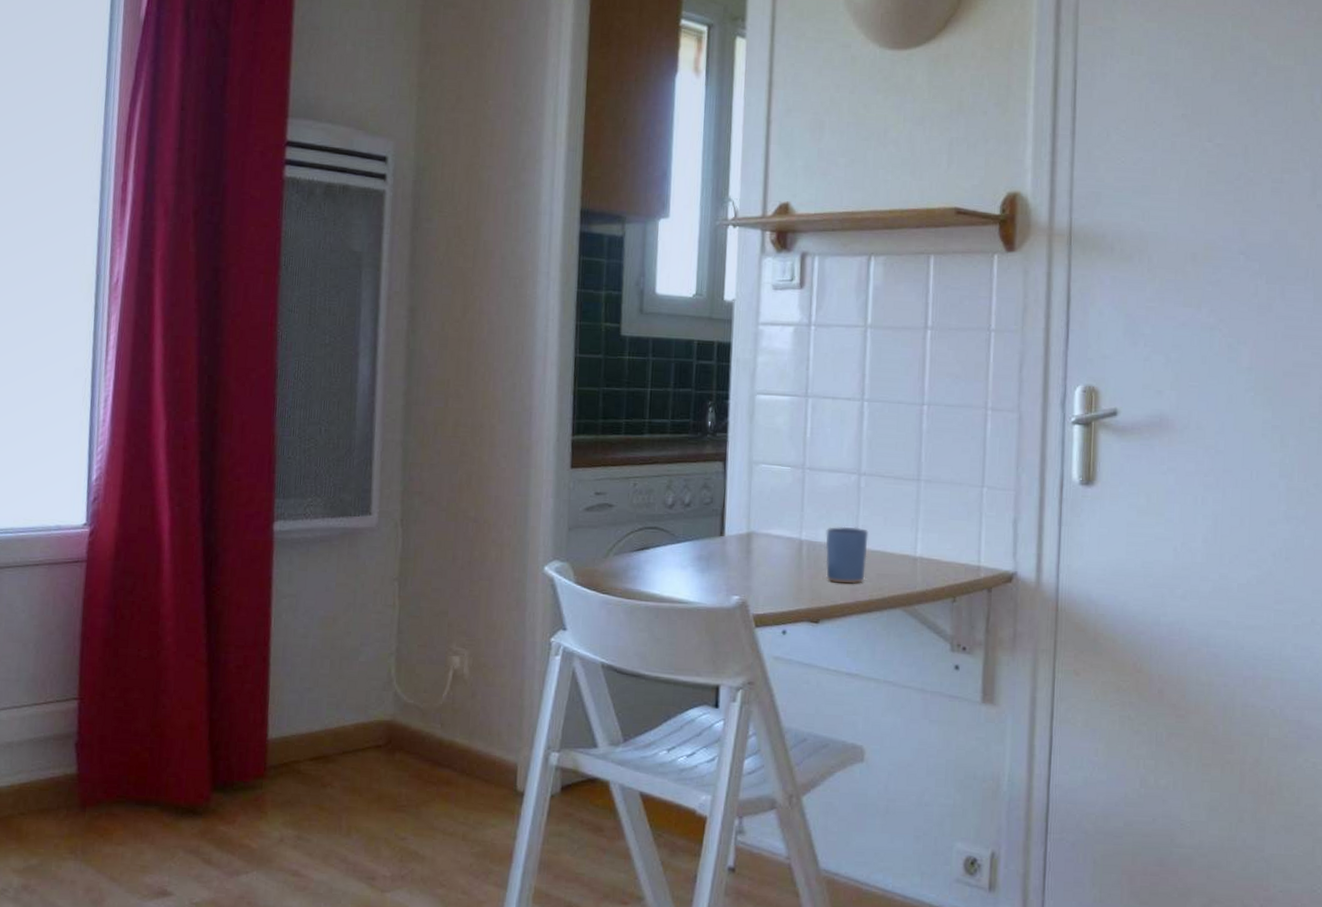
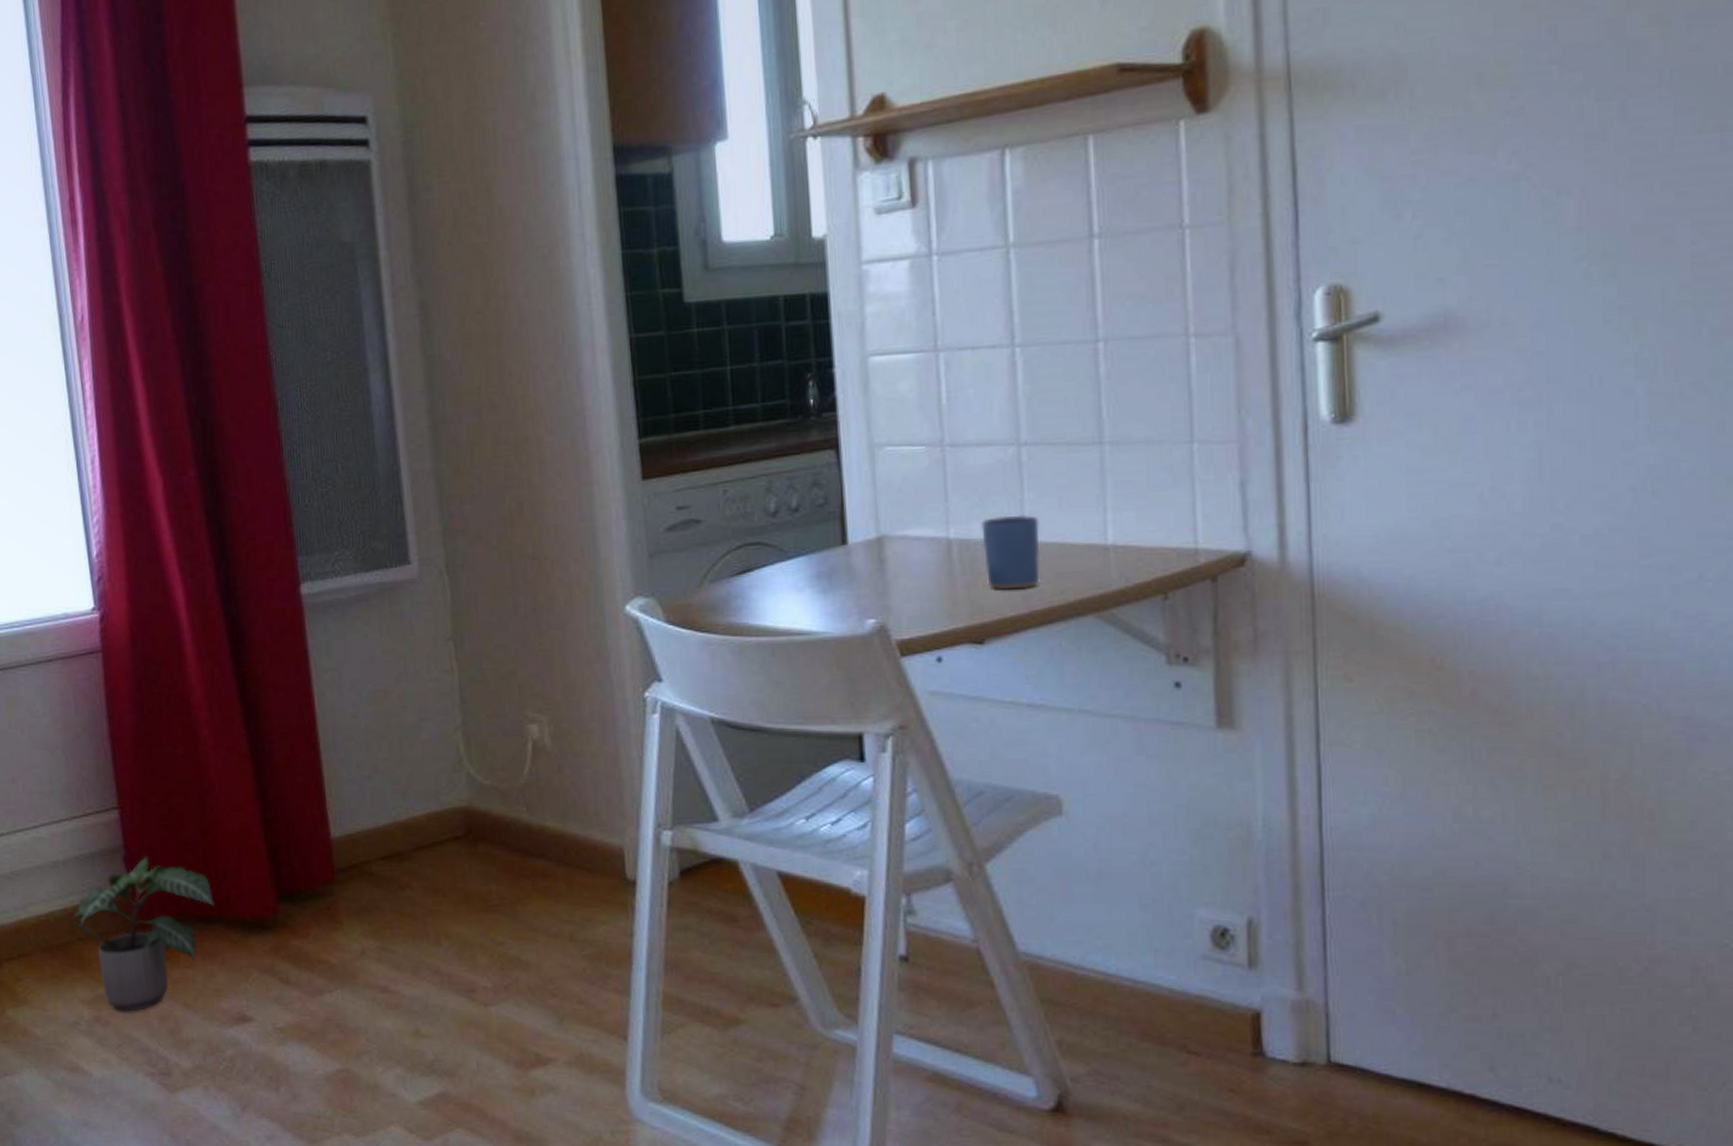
potted plant: none [15,743,155,882] -> present [70,856,216,1012]

